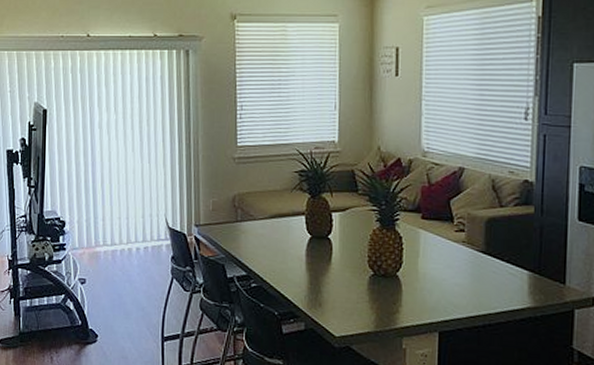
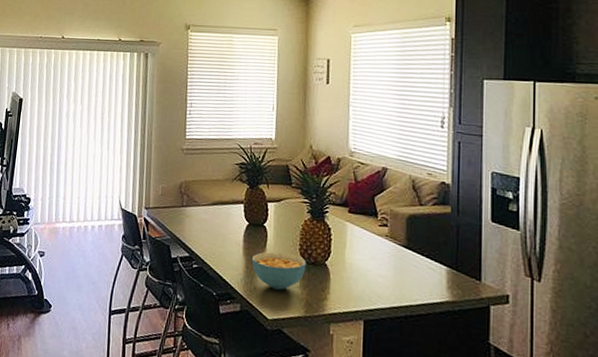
cereal bowl: none [316,265,376,306] -> present [252,252,306,290]

